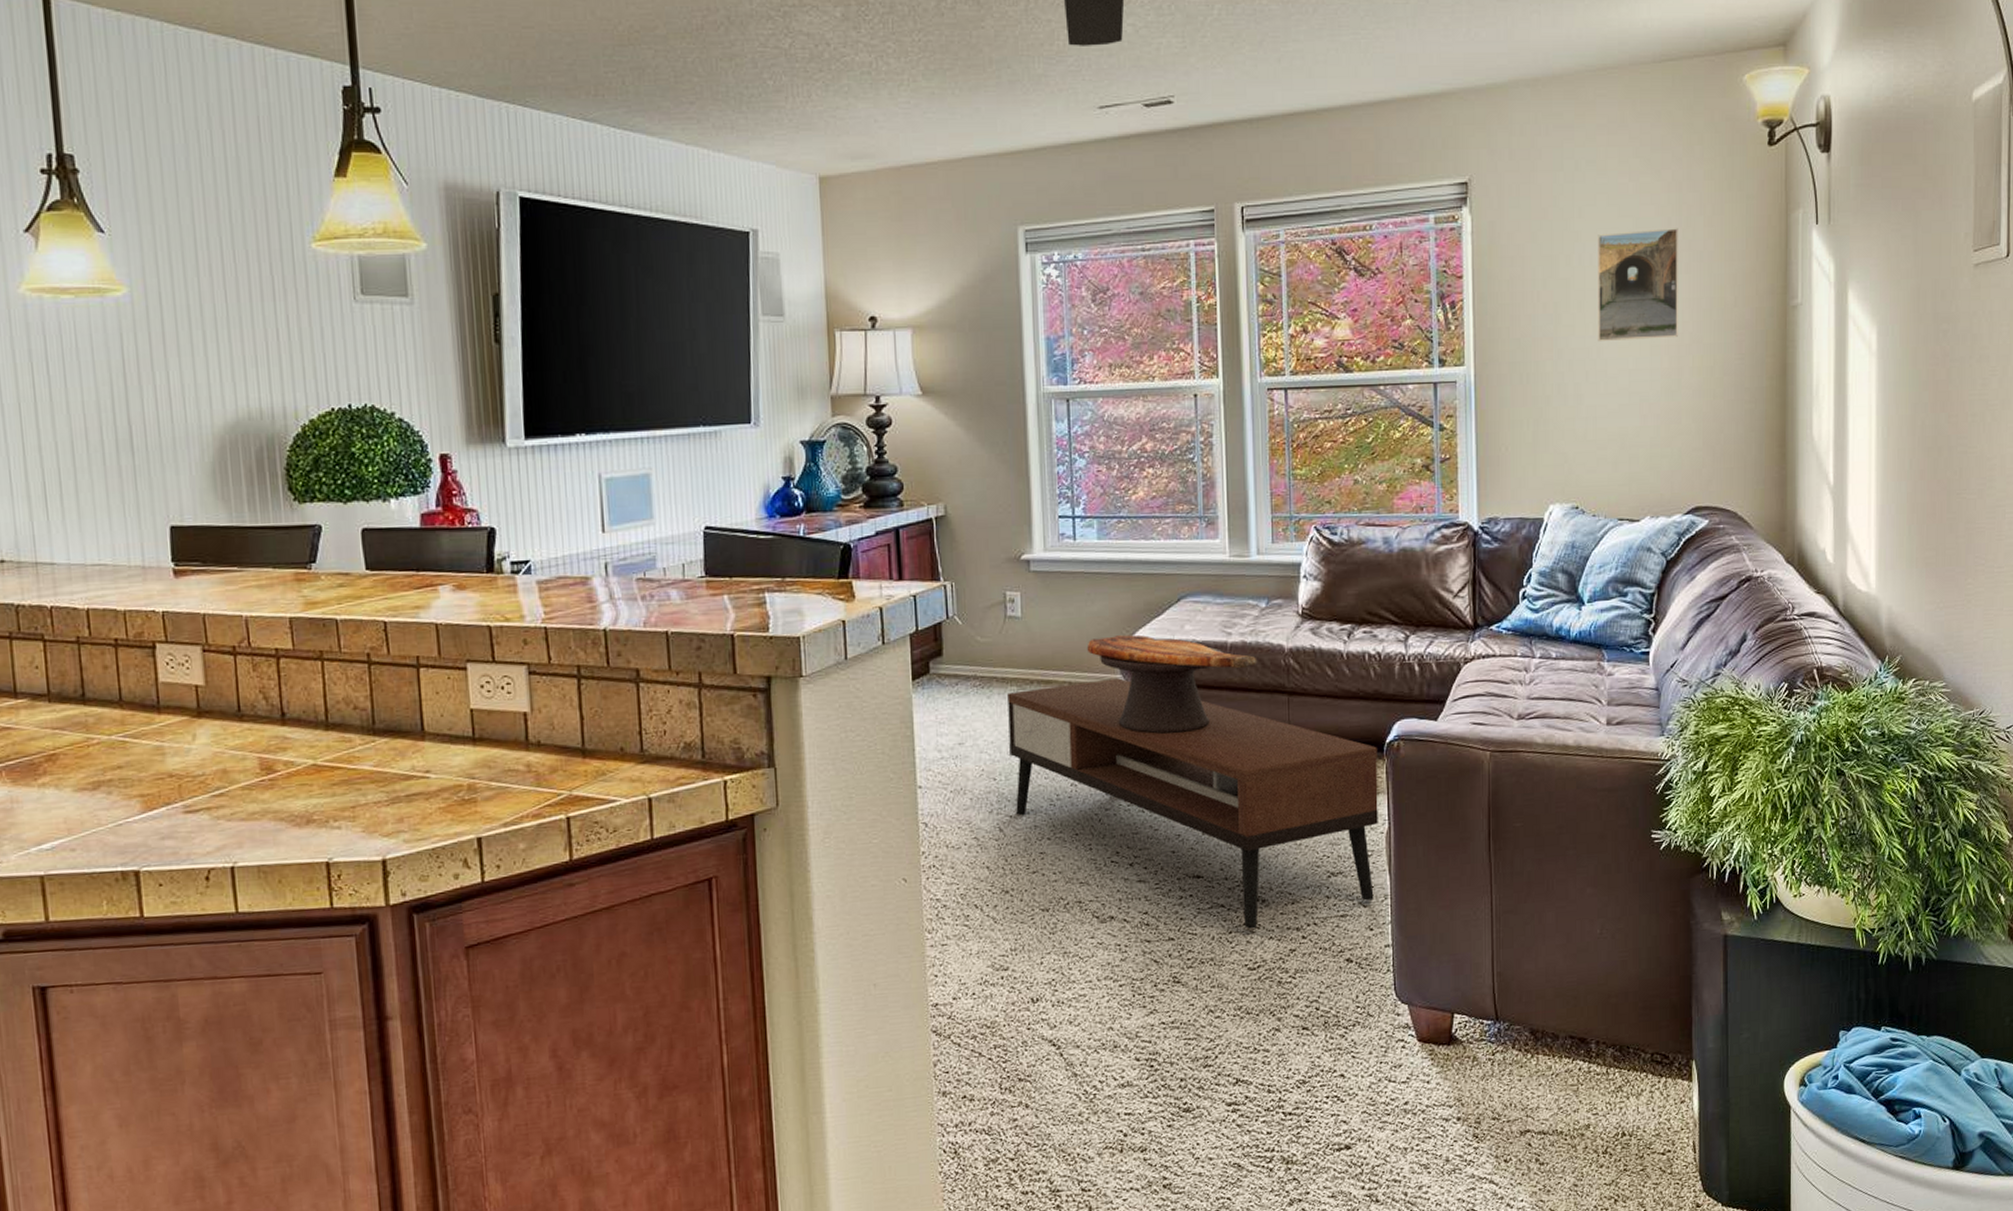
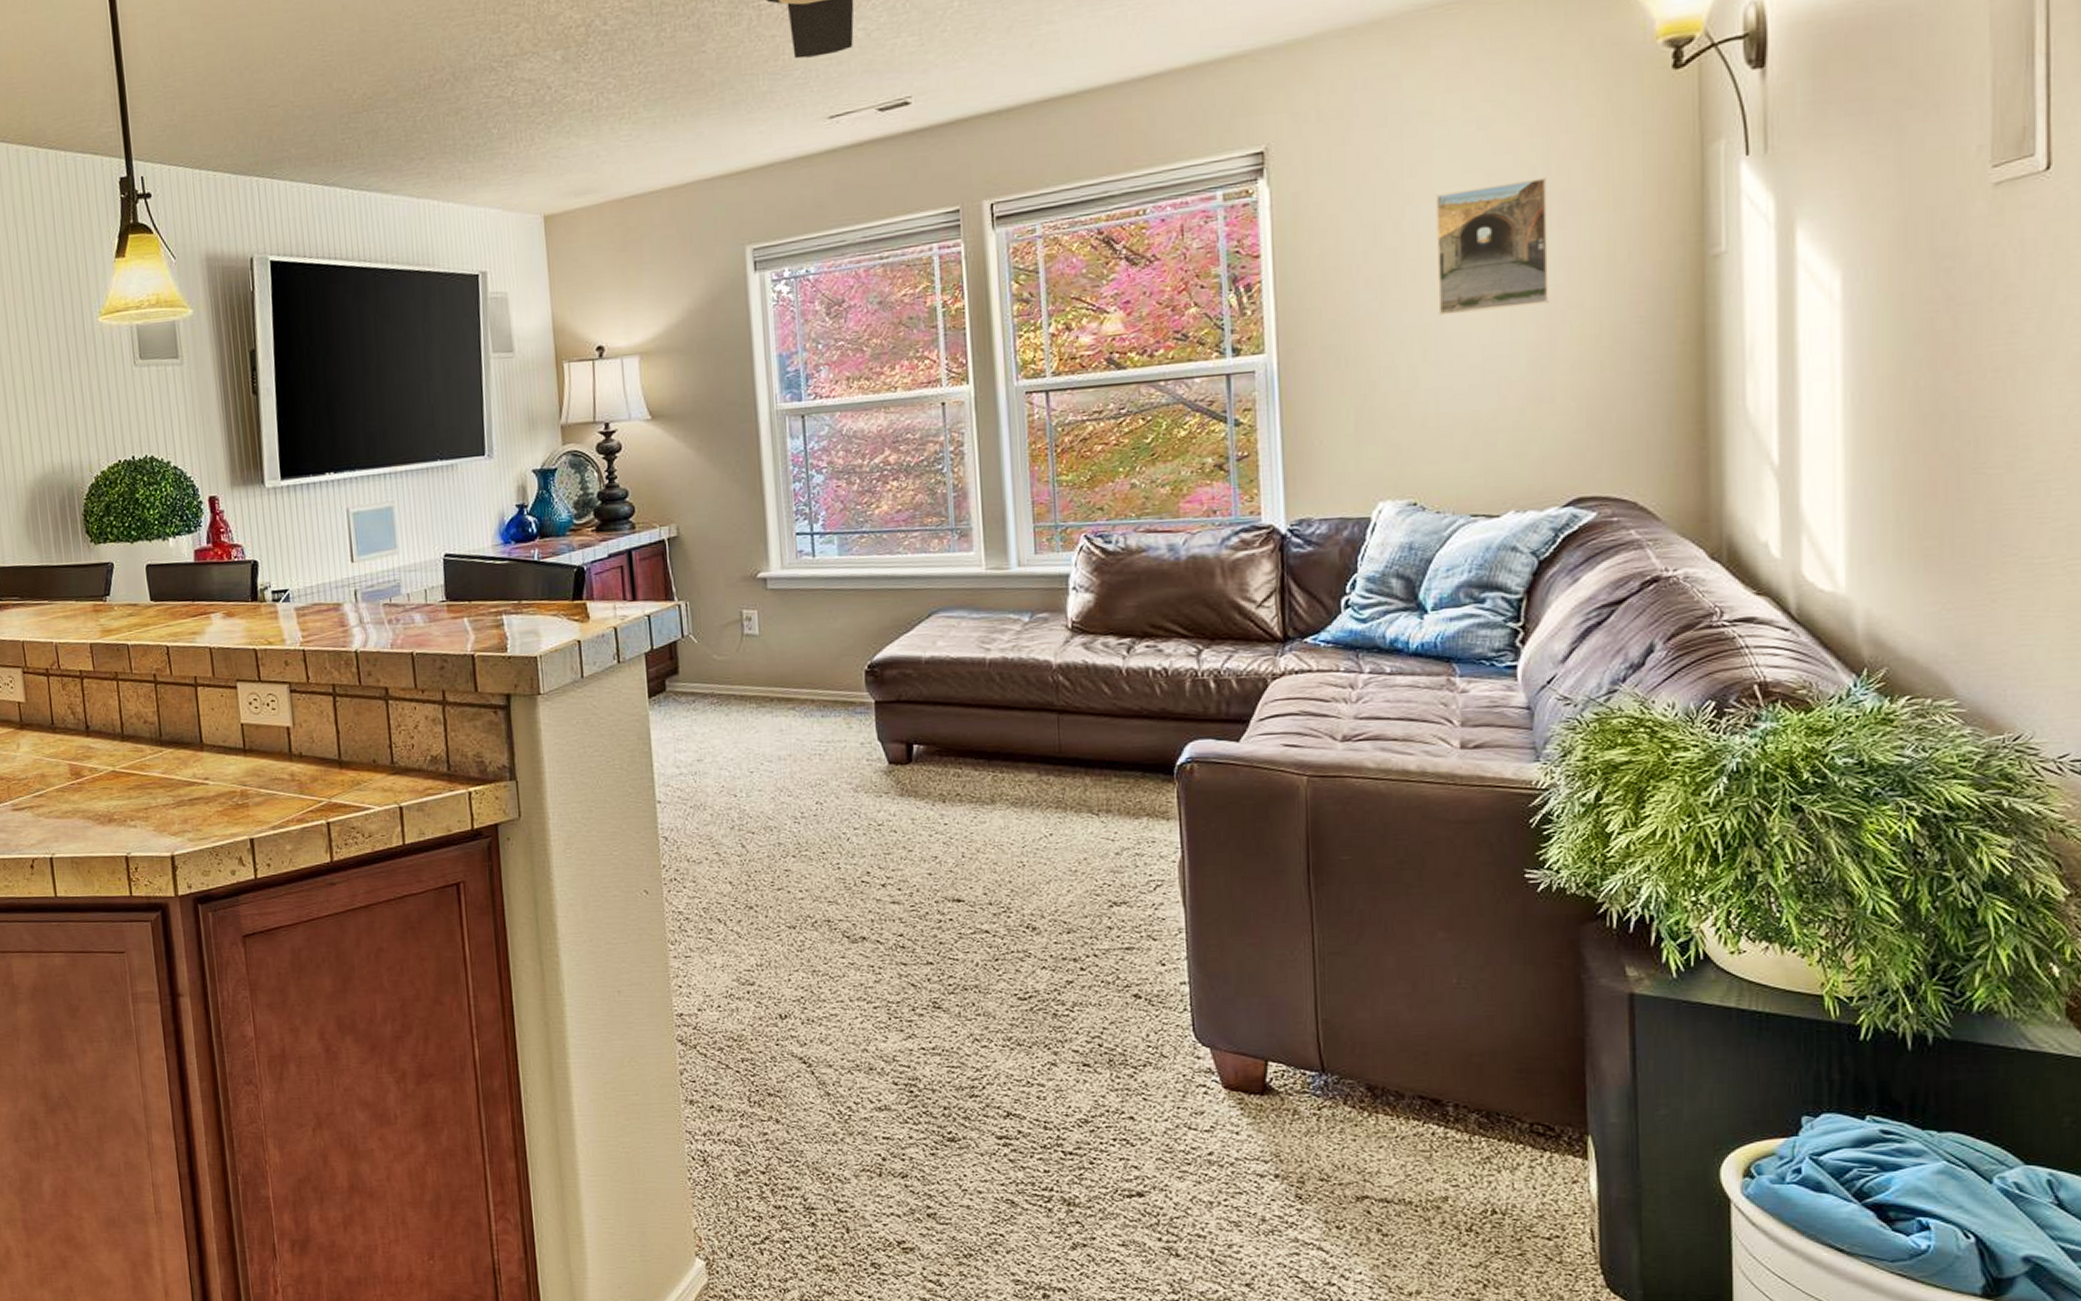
coffee table: present [1007,678,1378,929] -> none [746,696,1169,957]
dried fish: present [1086,634,1257,734] -> none [829,651,1021,753]

